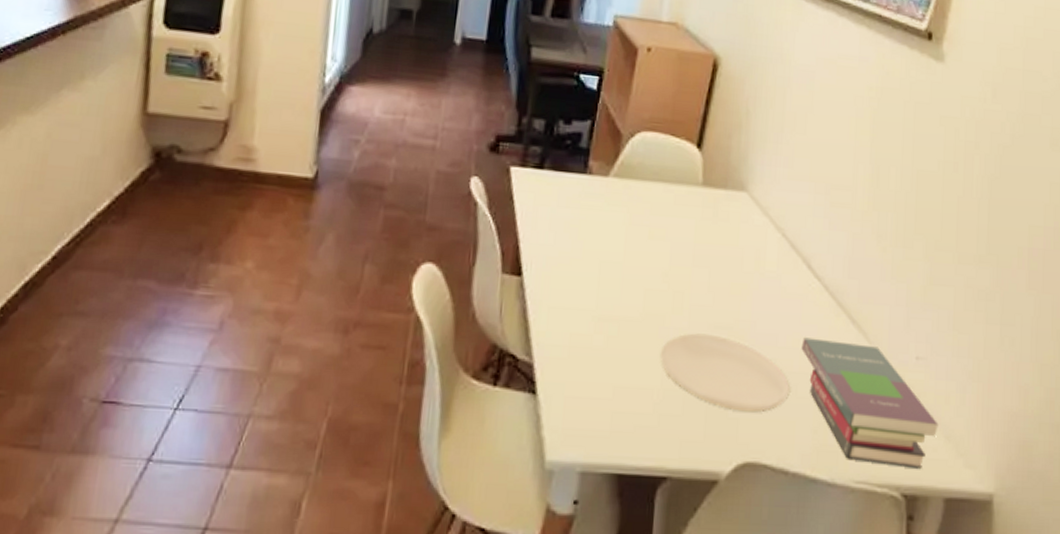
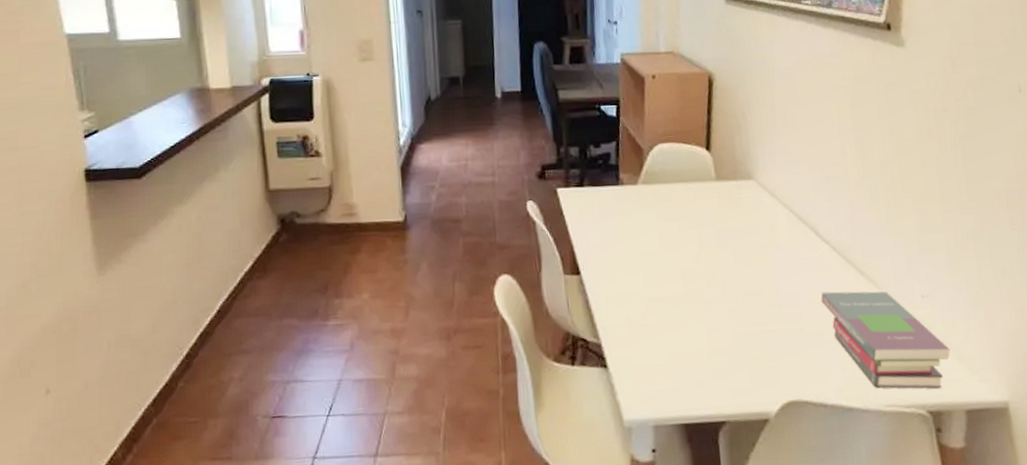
plate: present [661,333,789,413] -> none [704,300,817,360]

